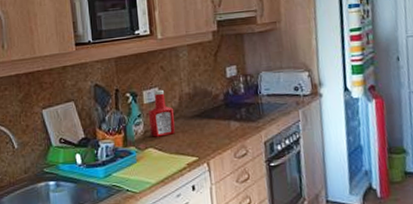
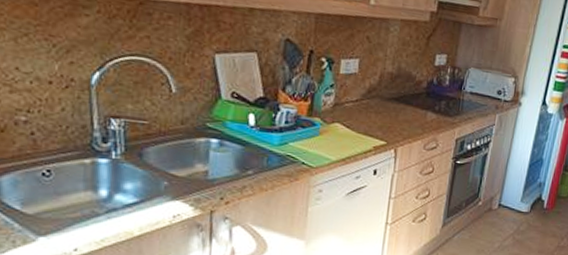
ketchup bottle: present [148,89,175,137] -> none [340,61,371,114]

